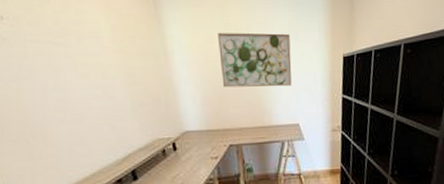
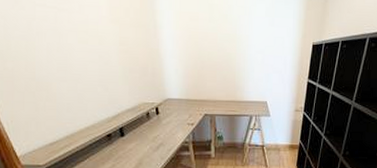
wall art: present [218,33,292,88] -> none [202,13,266,67]

